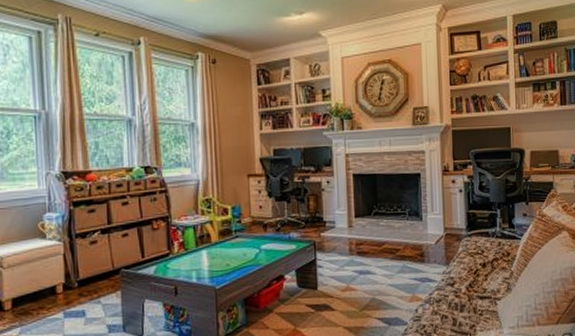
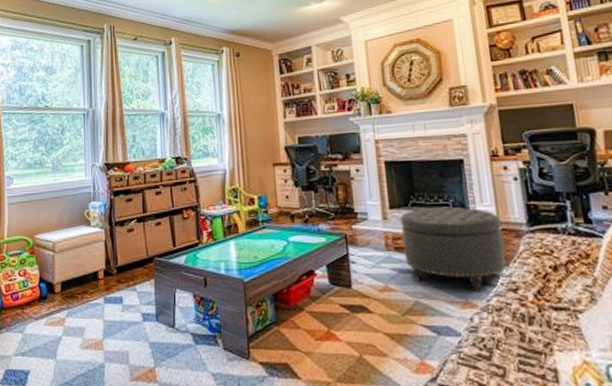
ottoman: none [364,215,448,288] -> present [400,206,507,293]

